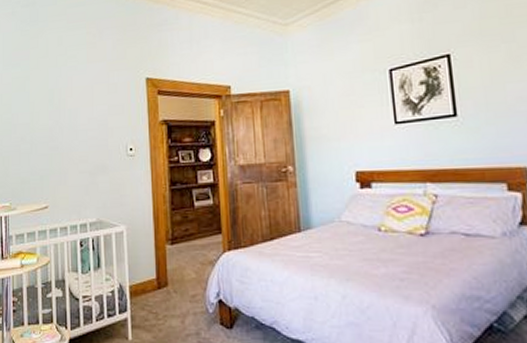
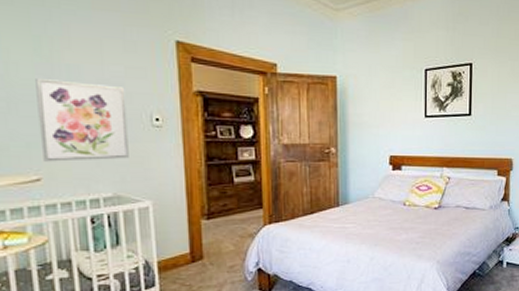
wall art: none [49,122,109,192] -> present [35,79,129,162]

